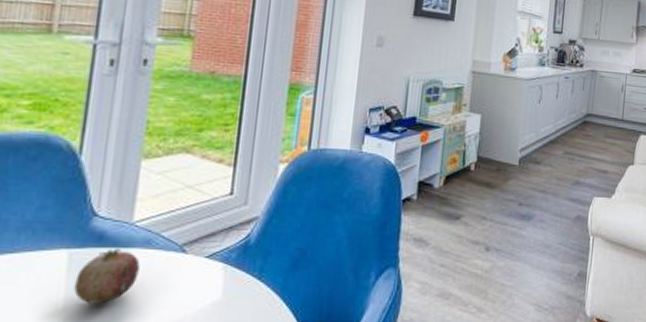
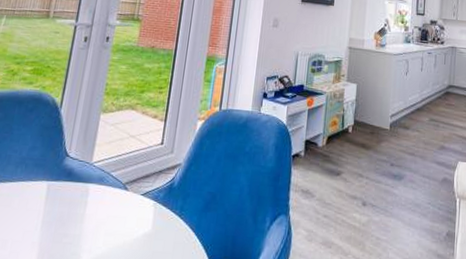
fruit: present [74,248,140,305] -> none [49,182,95,228]

